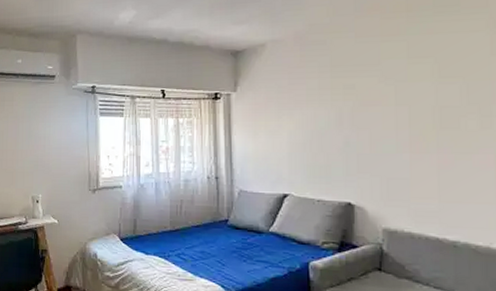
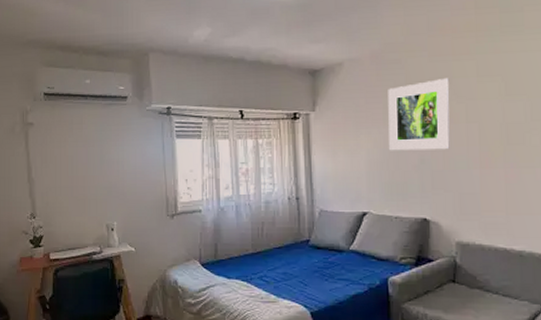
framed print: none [312,59,378,133] -> present [388,77,451,151]

